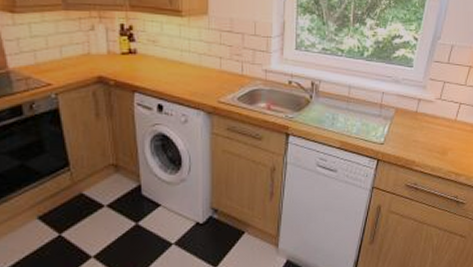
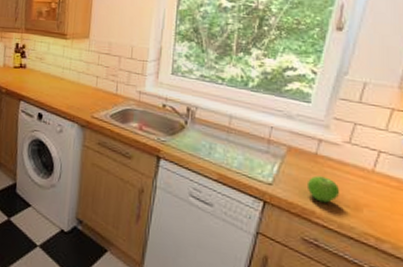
fruit: none [409,130,433,152] -> present [306,175,340,203]

